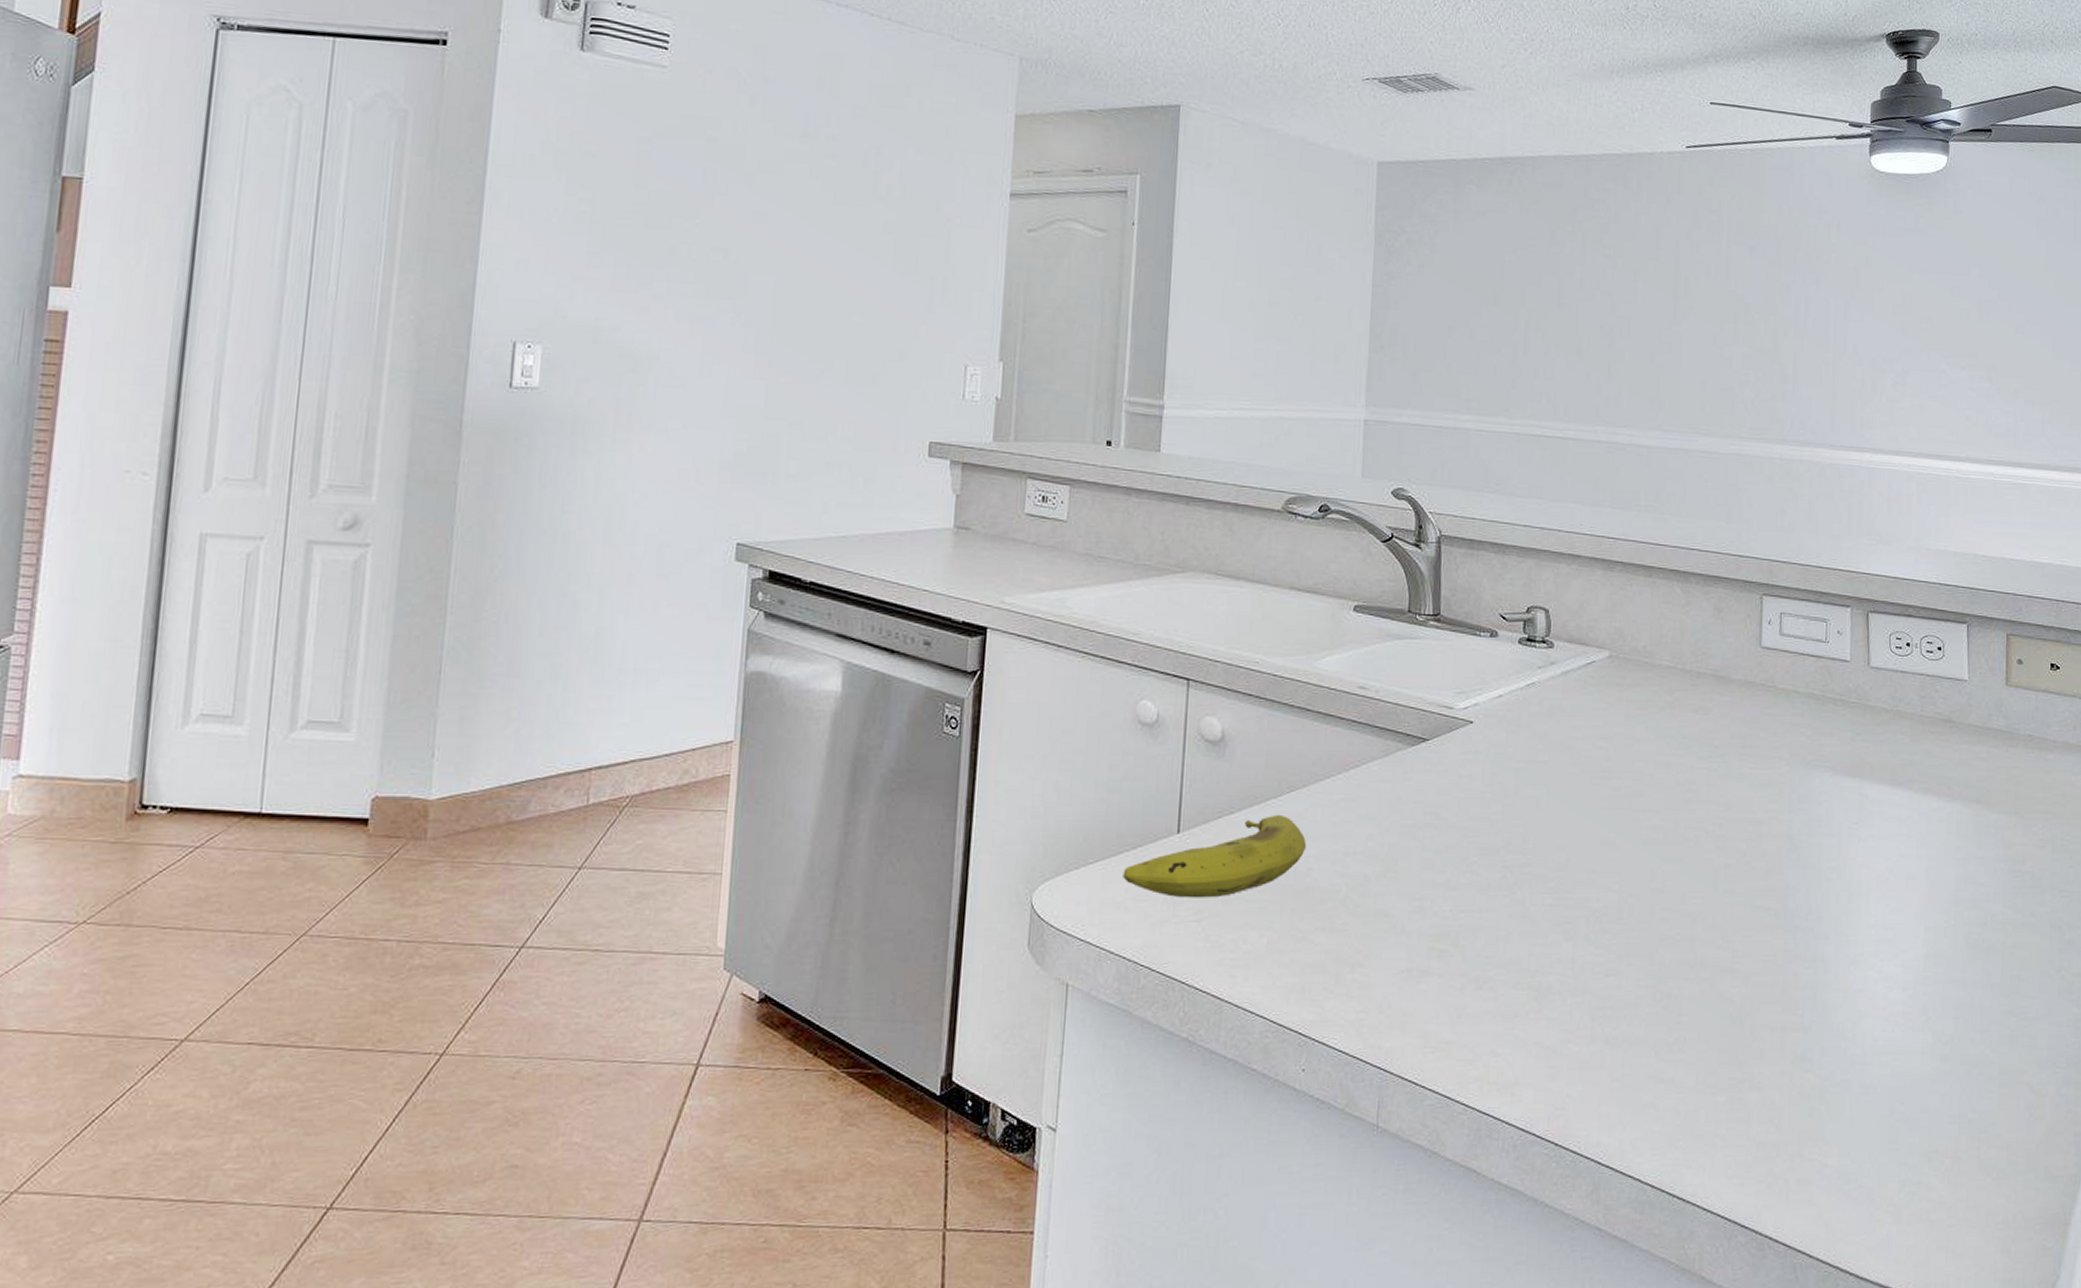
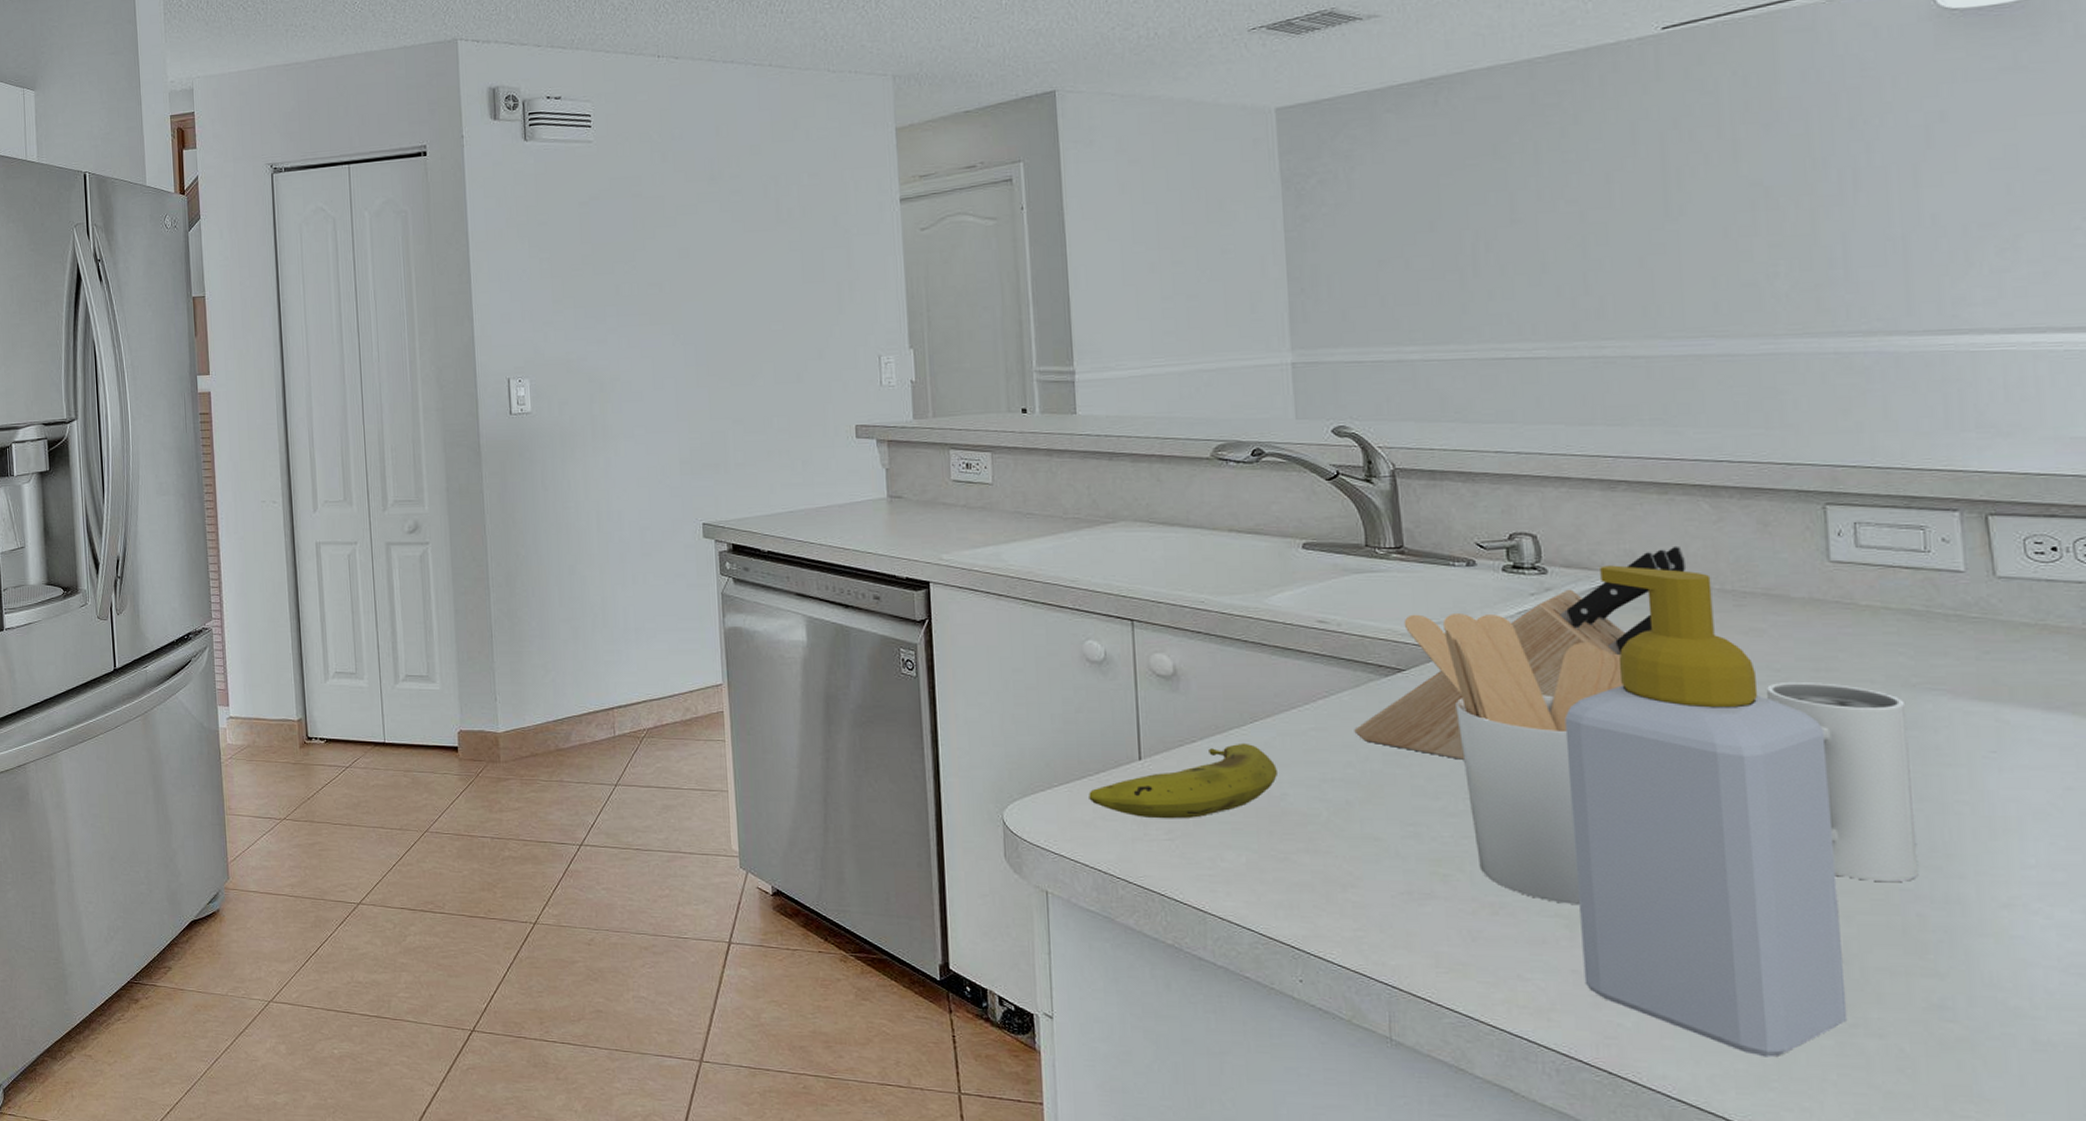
knife block: none [1379,626,1660,832] -> present [1354,545,1687,760]
utensil holder: none [1432,683,1603,977] -> present [1404,613,1623,906]
soap bottle: none [1545,642,1745,1117] -> present [1564,565,1848,1058]
mug: none [1706,758,1802,943] -> present [1765,683,1919,881]

